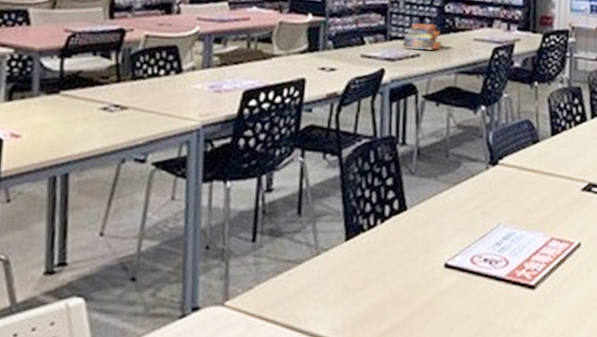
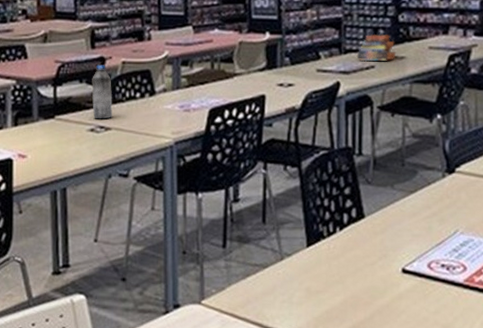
water bottle: none [107,37,131,97] -> present [92,65,113,119]

